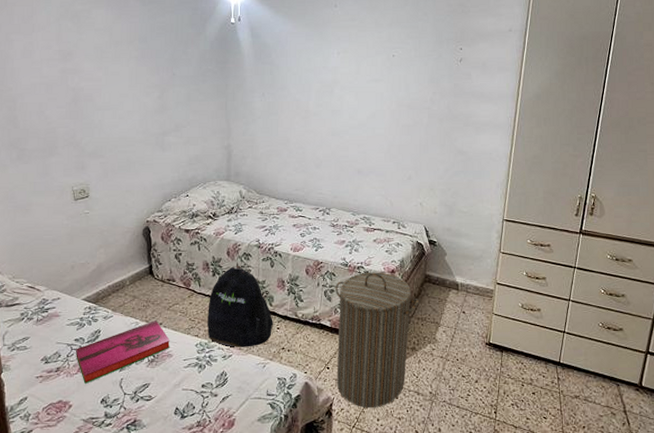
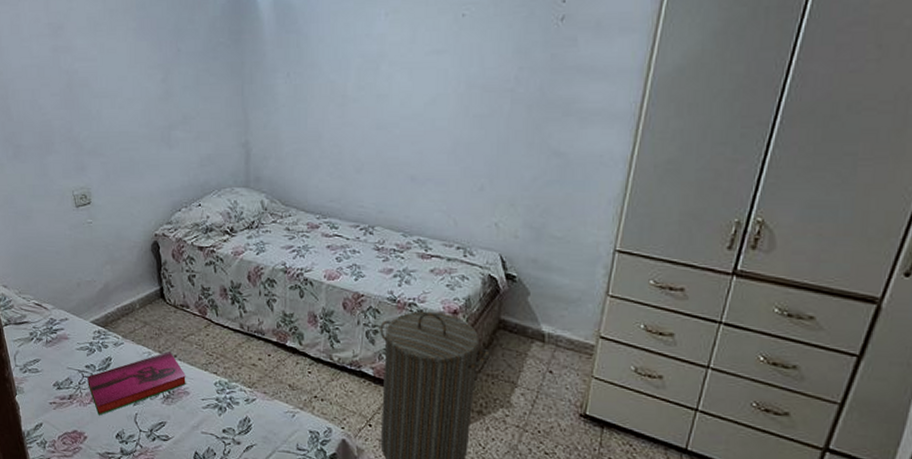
backpack: present [207,265,273,347] -> none [227,293,304,392]

